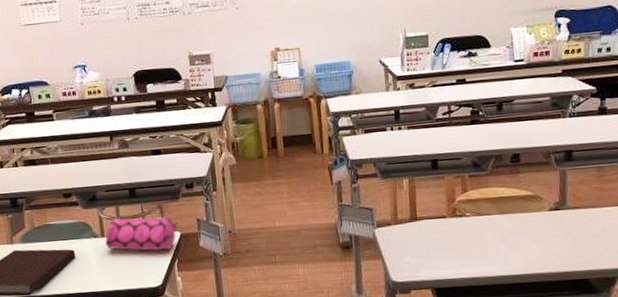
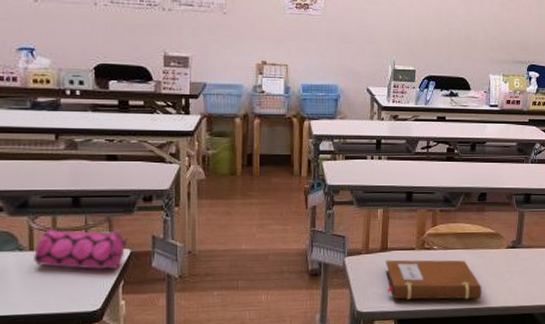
notebook: none [416,225,525,269] -> present [385,259,482,300]

